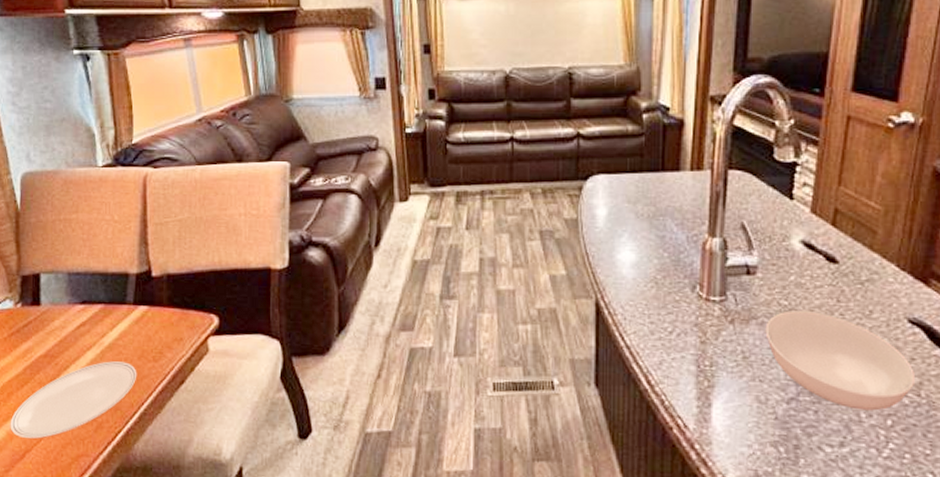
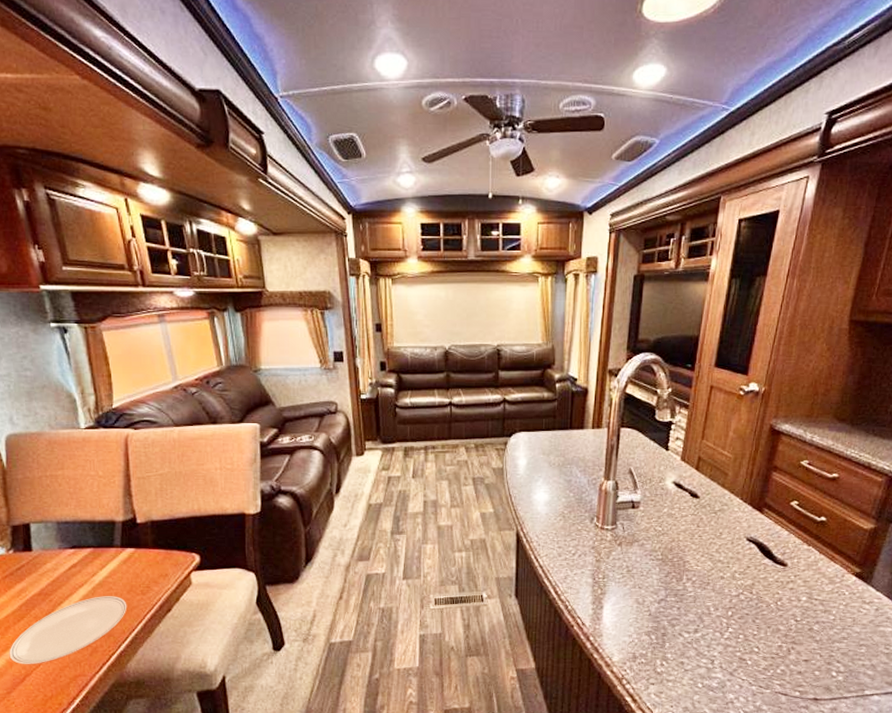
bowl: present [765,310,916,411] -> none [644,534,750,606]

